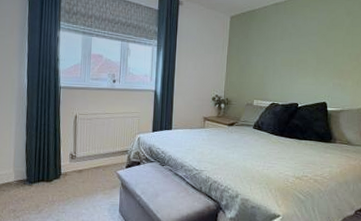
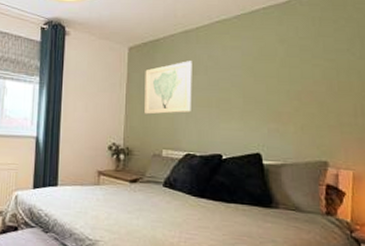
wall art: none [241,28,280,72] -> present [145,61,192,115]

